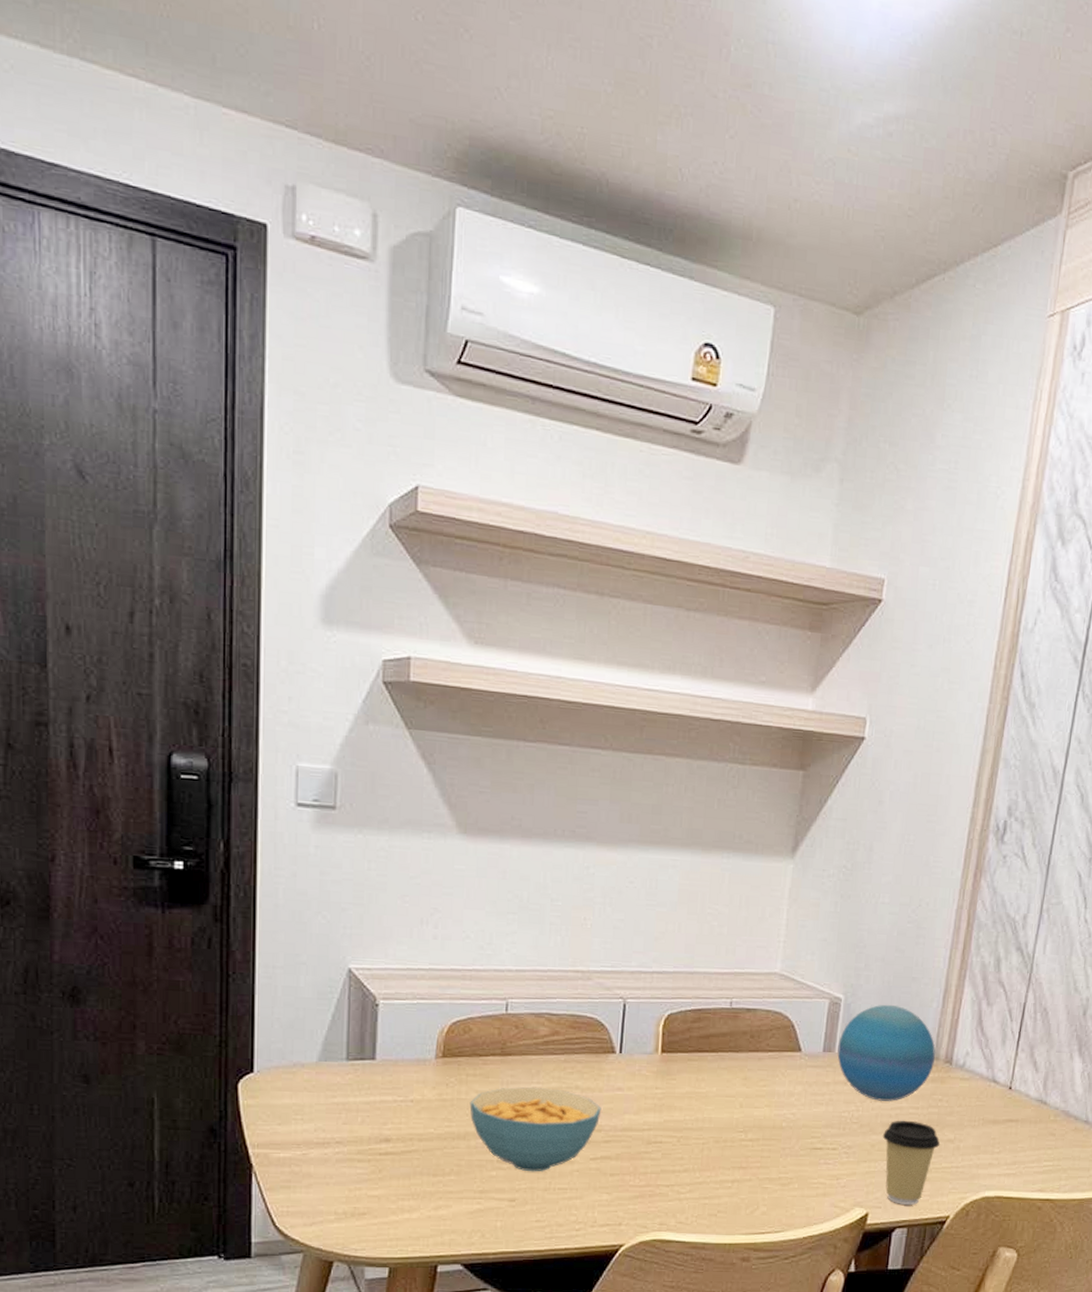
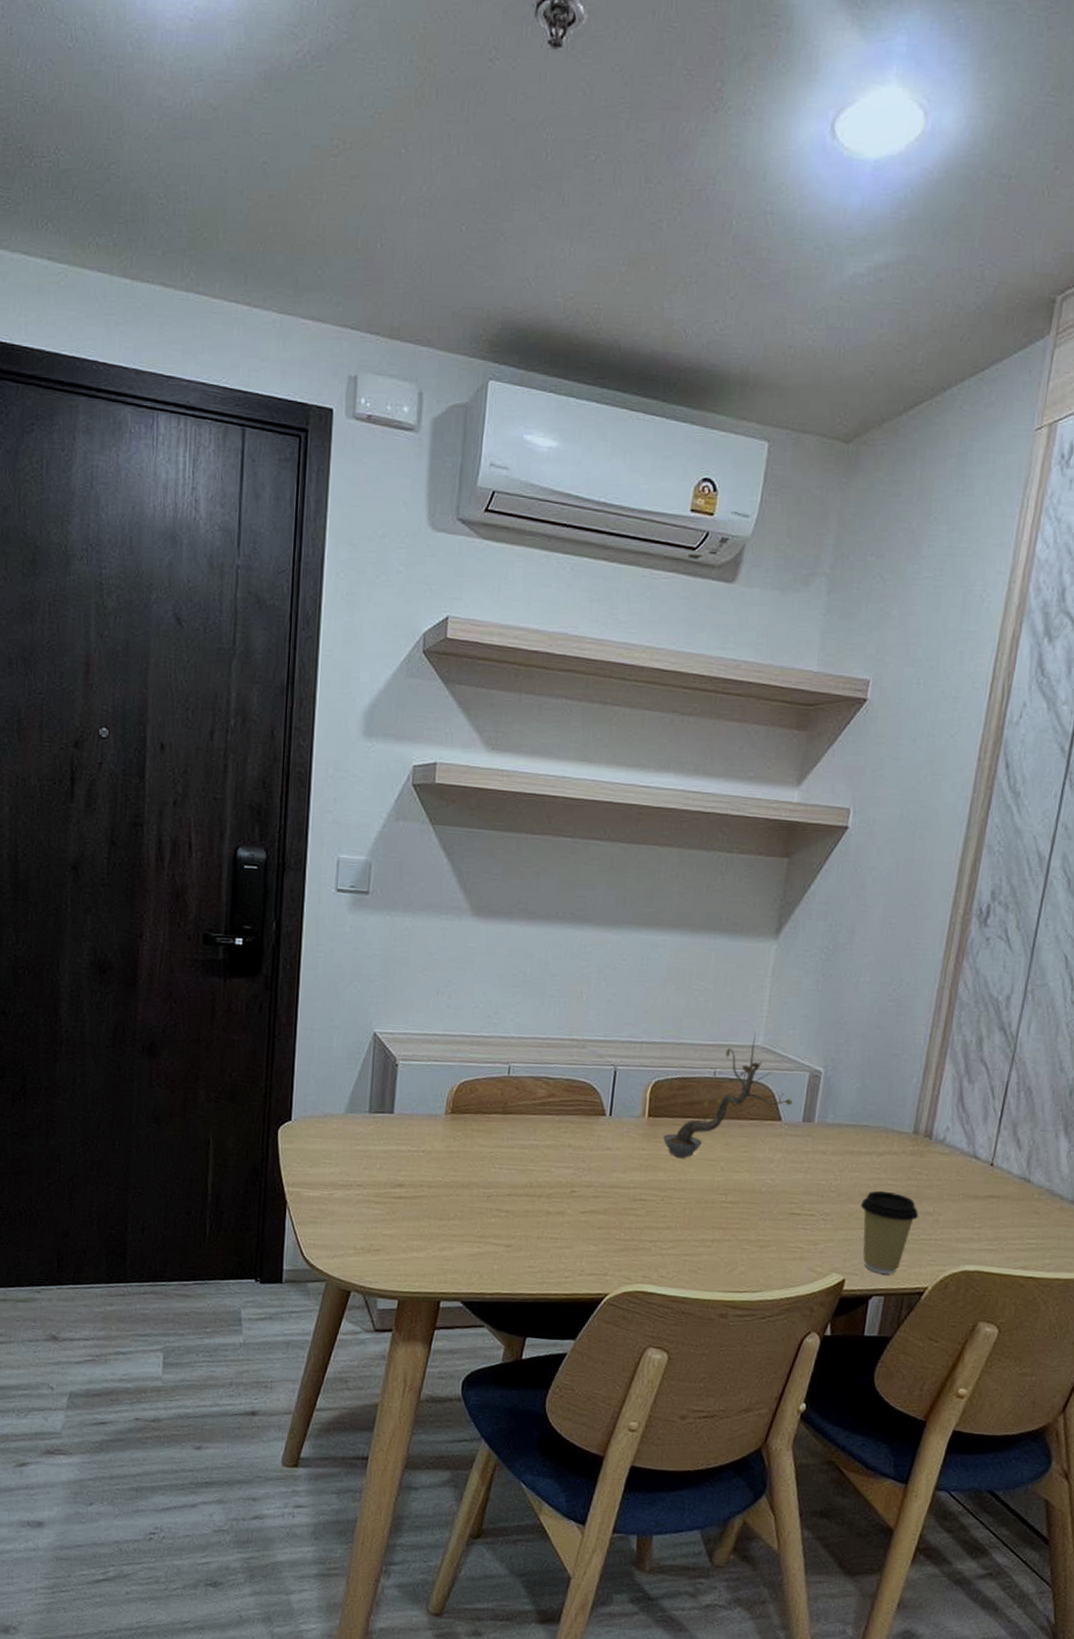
cereal bowl: present [469,1087,602,1172] -> none [473,1143,592,1222]
plant: none [678,959,812,1095] -> present [663,1033,792,1158]
decorative orb: present [837,1004,936,1101] -> none [816,1078,915,1172]

